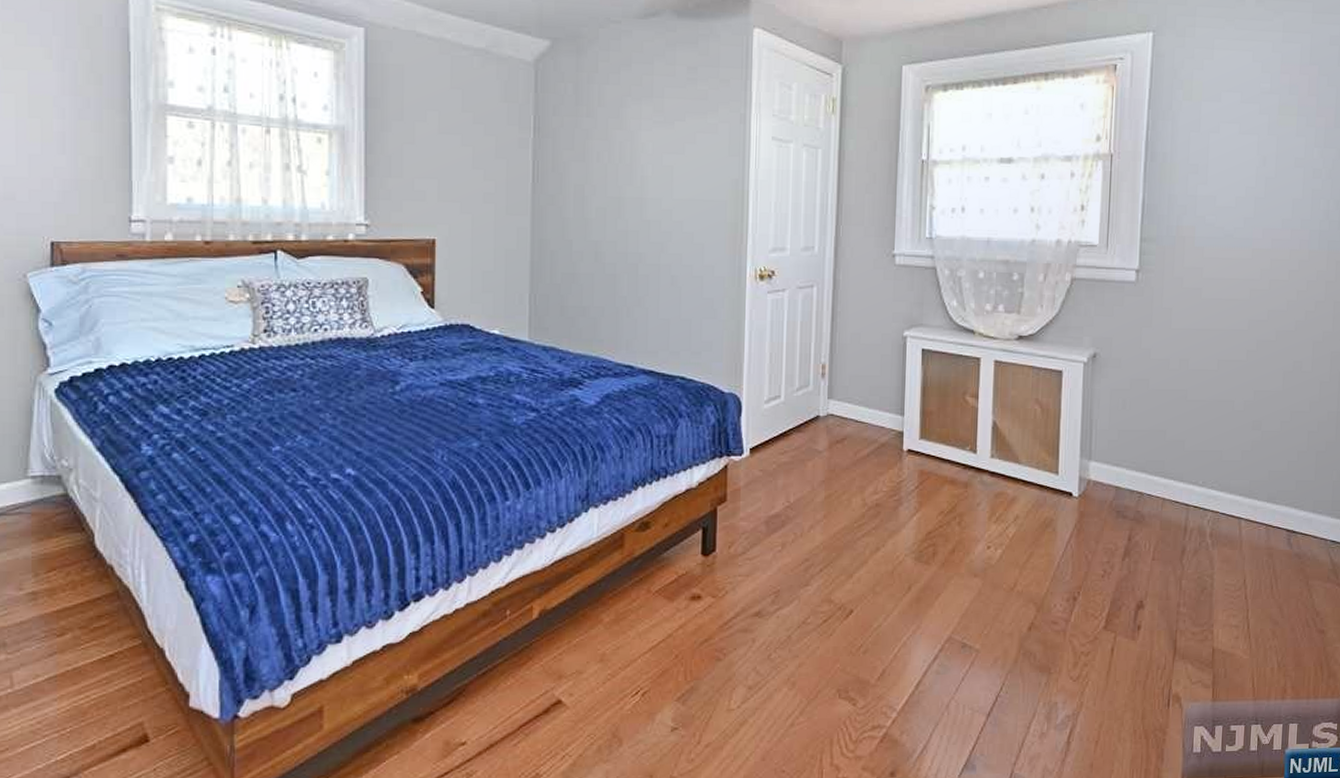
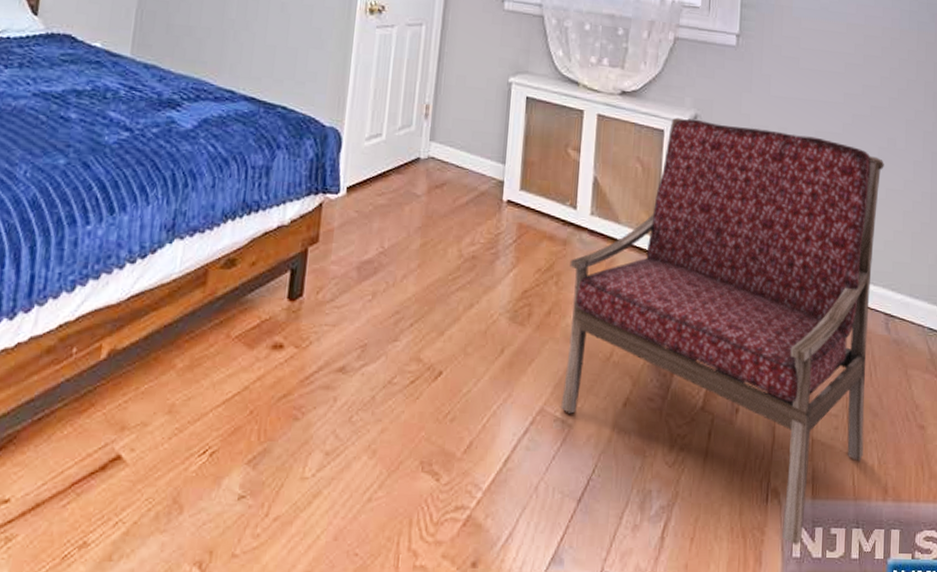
armchair: none [968,357,1289,742] -> present [561,117,884,546]

